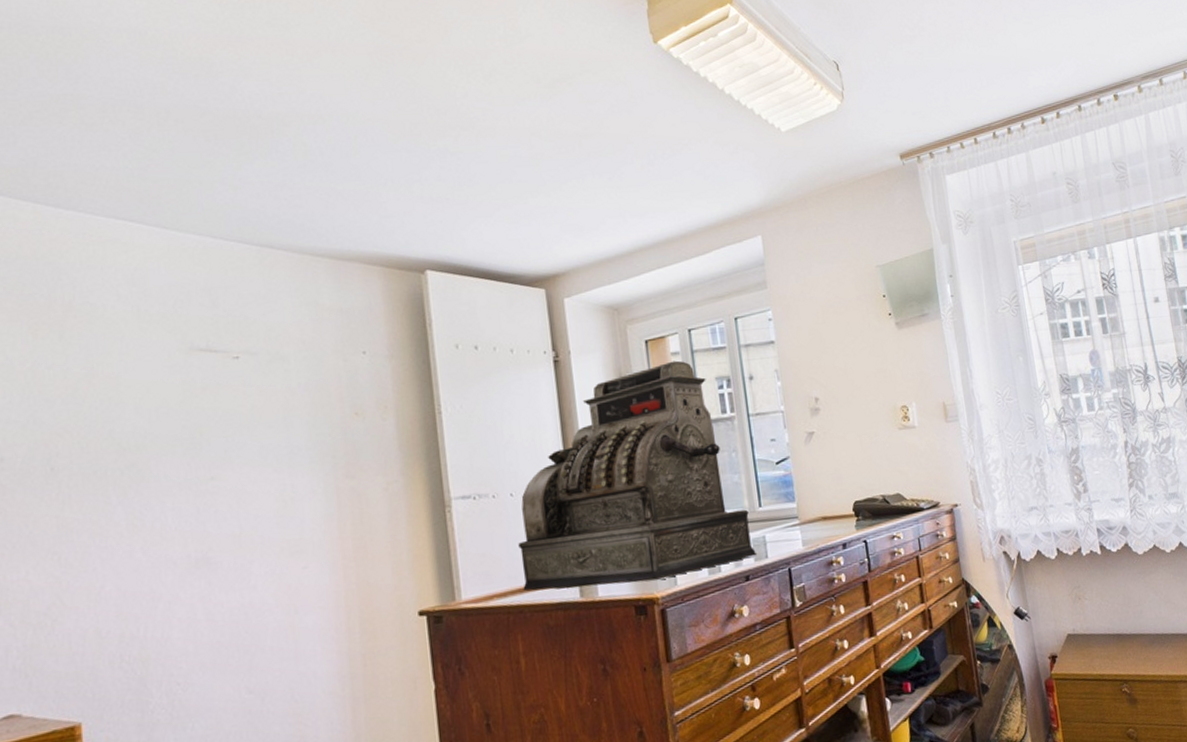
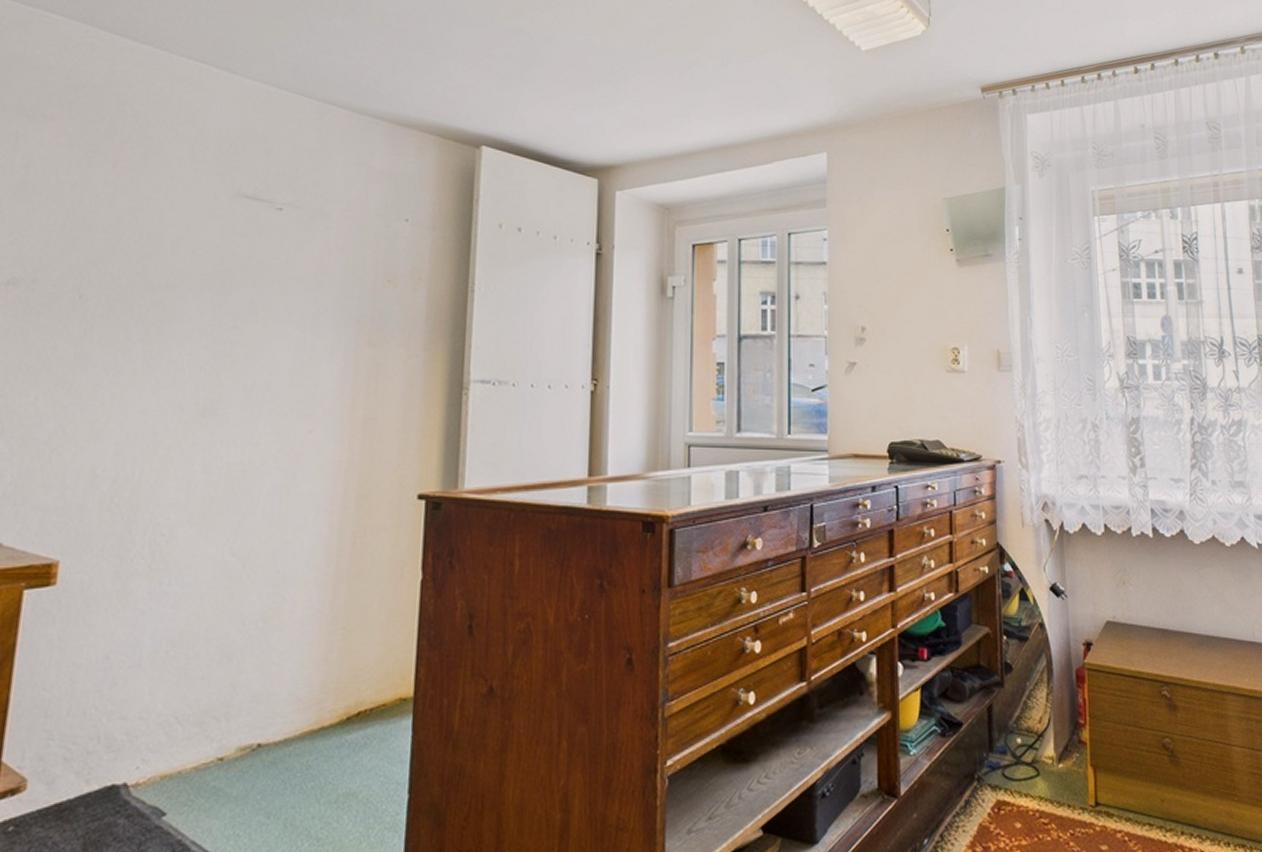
cash register: present [518,360,757,591] -> none [529,269,779,497]

